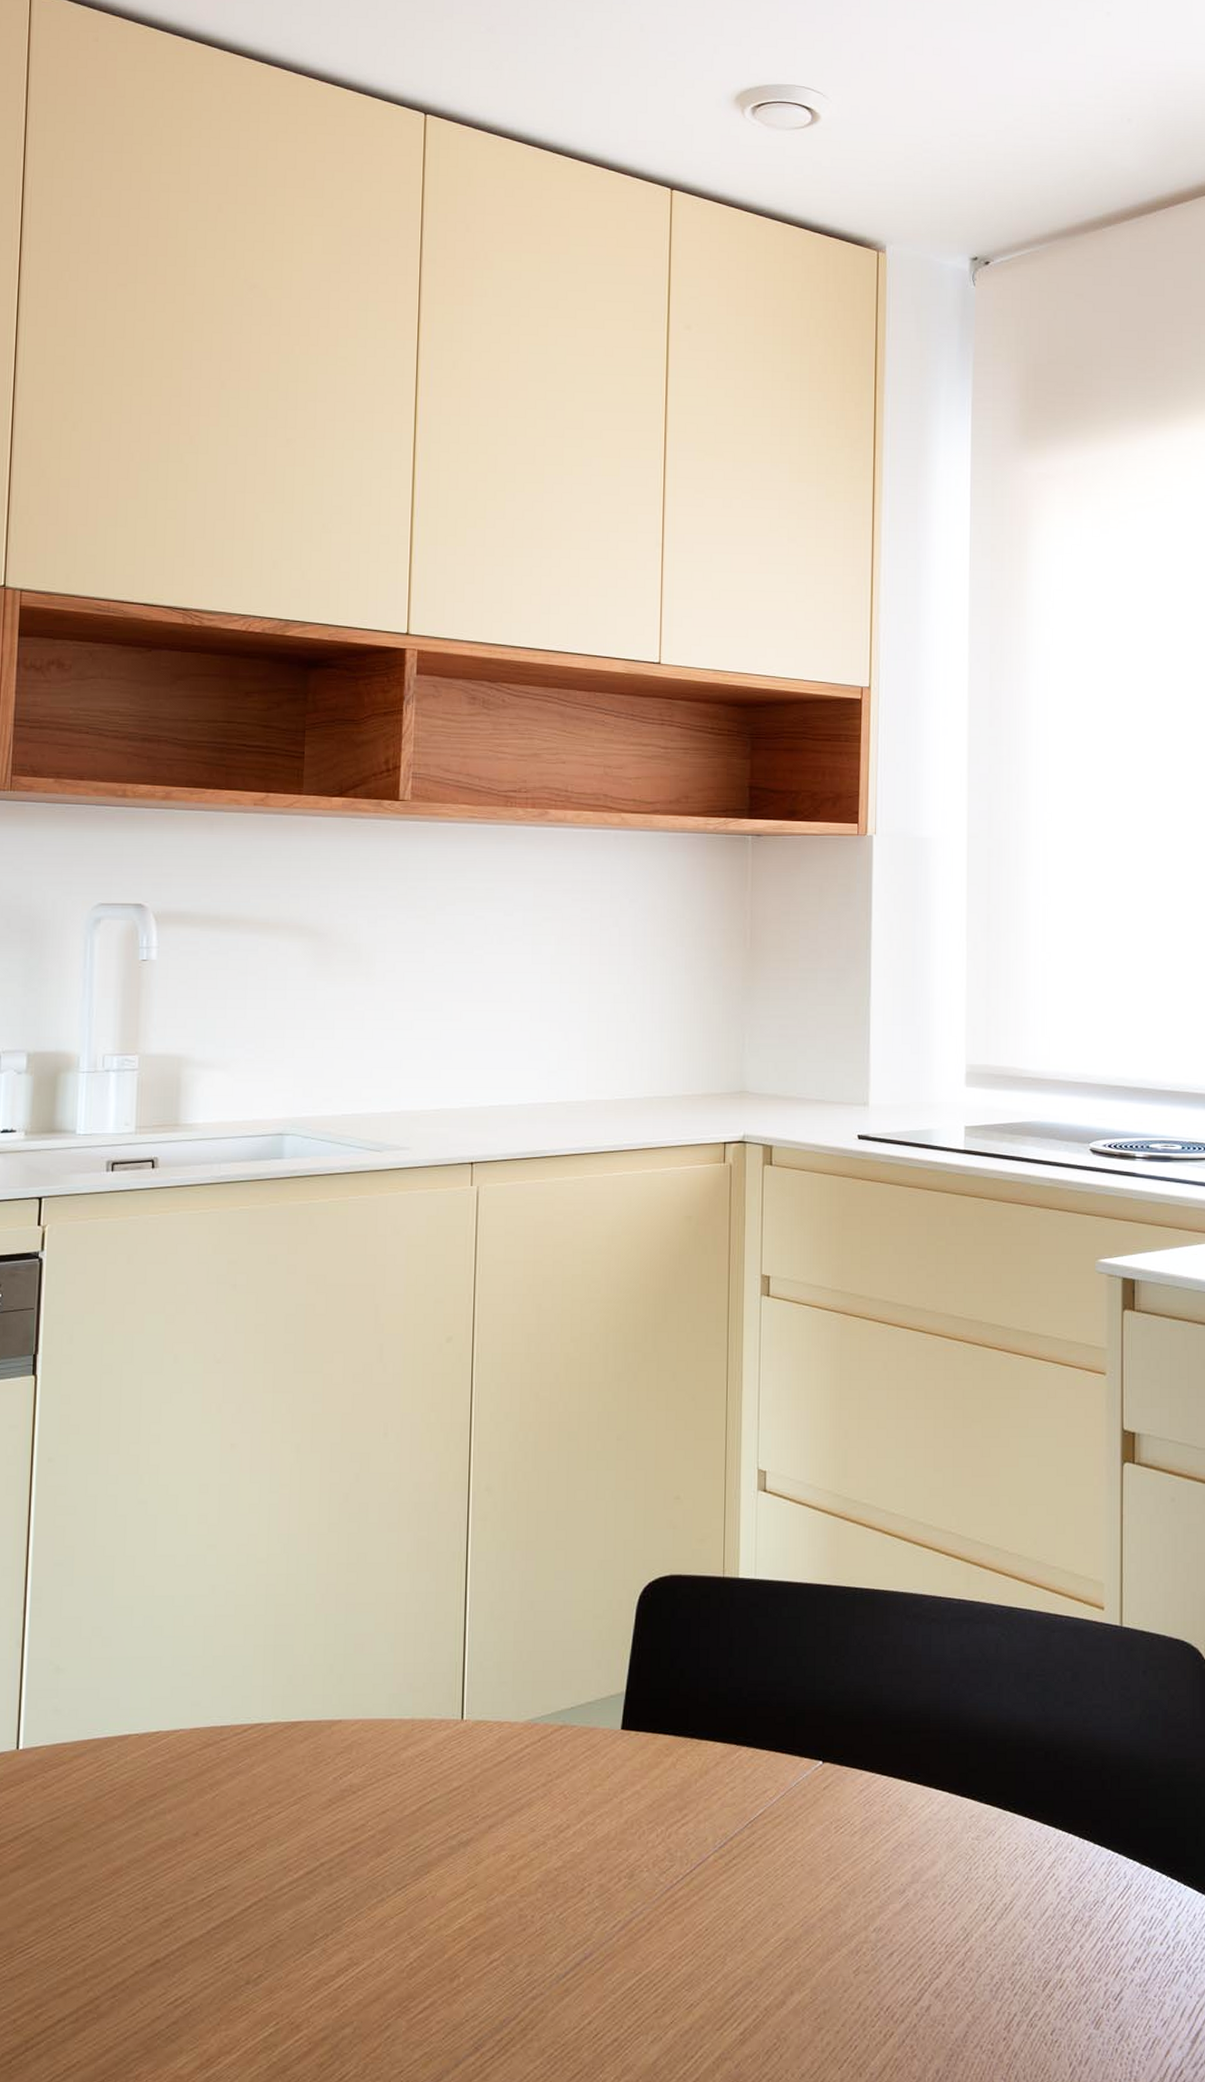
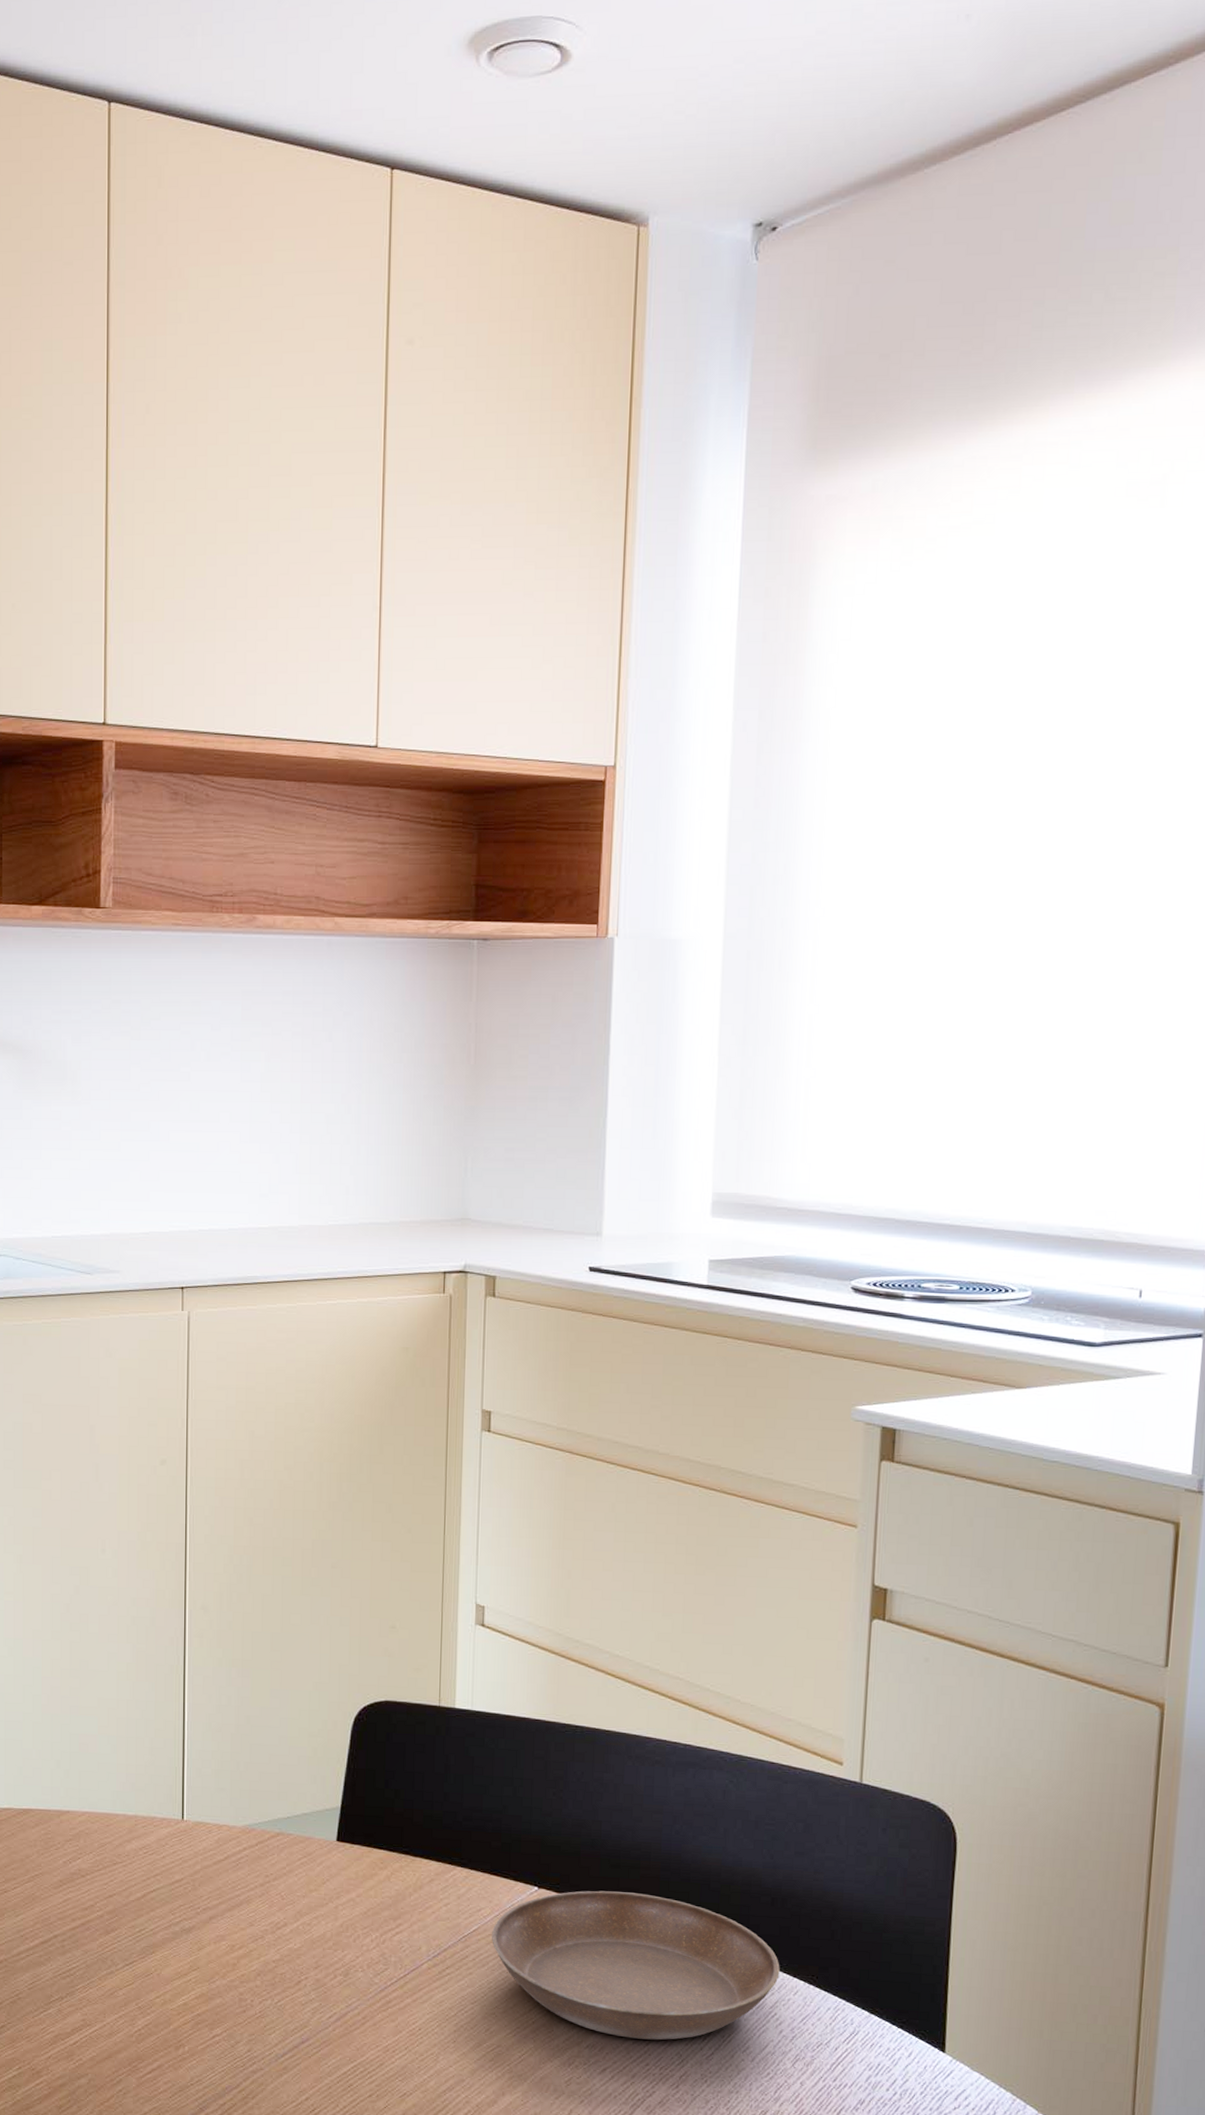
saucer: none [778,1758,1056,1916] -> present [492,1890,780,2040]

